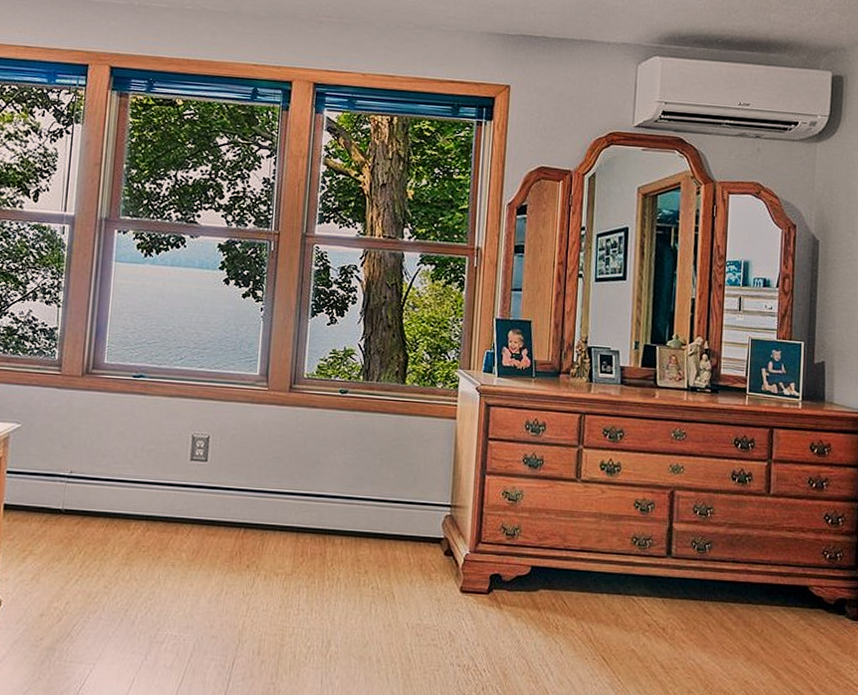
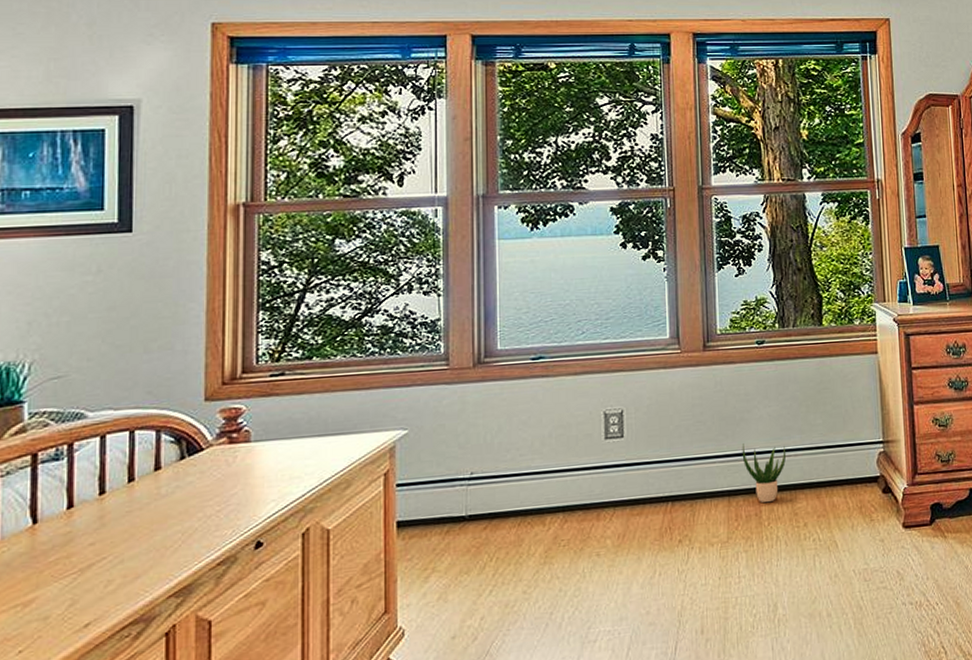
potted plant: none [314,485,356,545] -> present [742,443,787,503]

